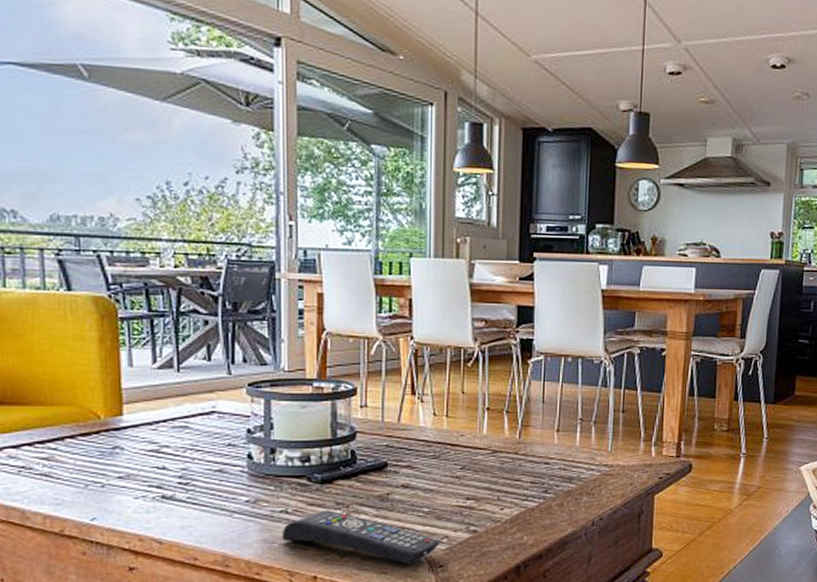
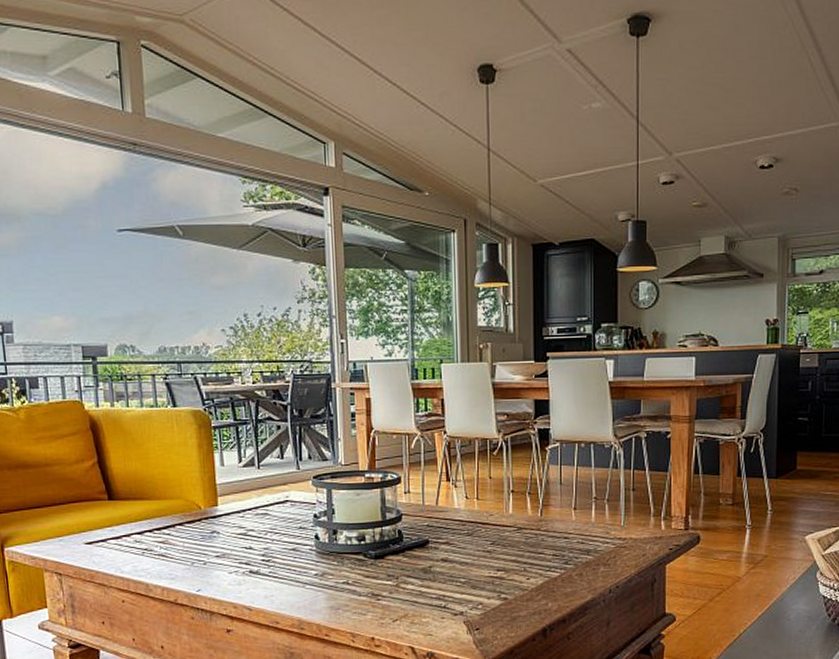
remote control: present [283,510,441,564] -> none [345,581,477,627]

